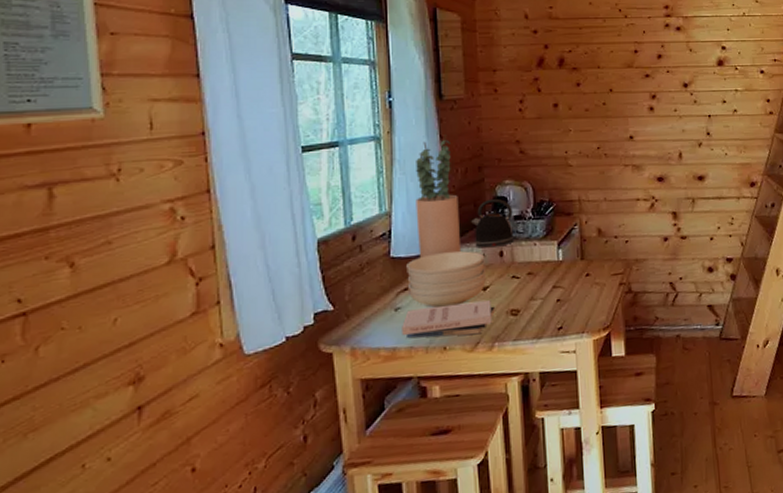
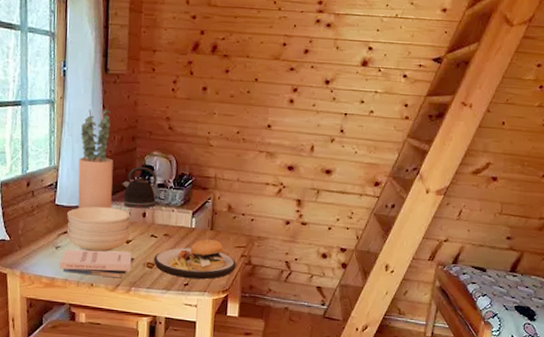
plate: none [518,263,615,321] -> present [154,232,236,279]

